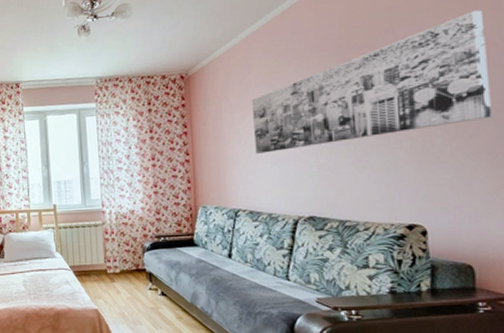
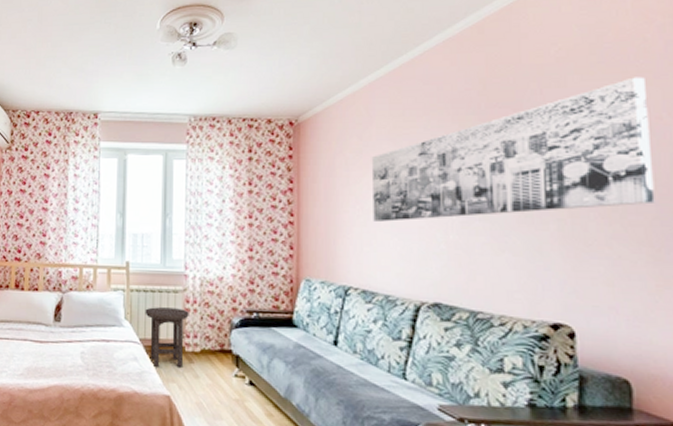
stool: none [72,239,109,287] -> present [145,307,189,367]

